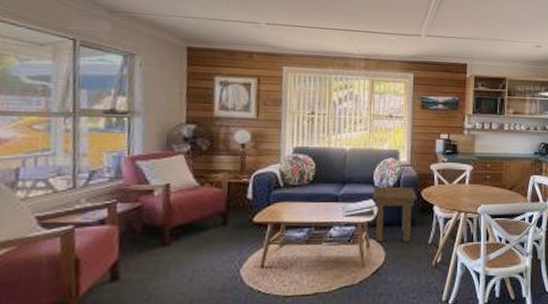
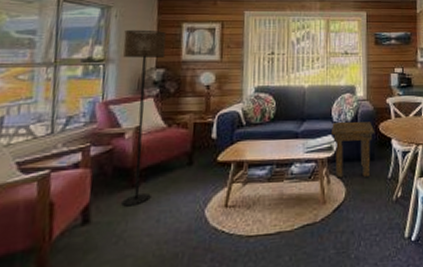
floor lamp: none [149,80,197,265] -> present [121,29,166,207]

